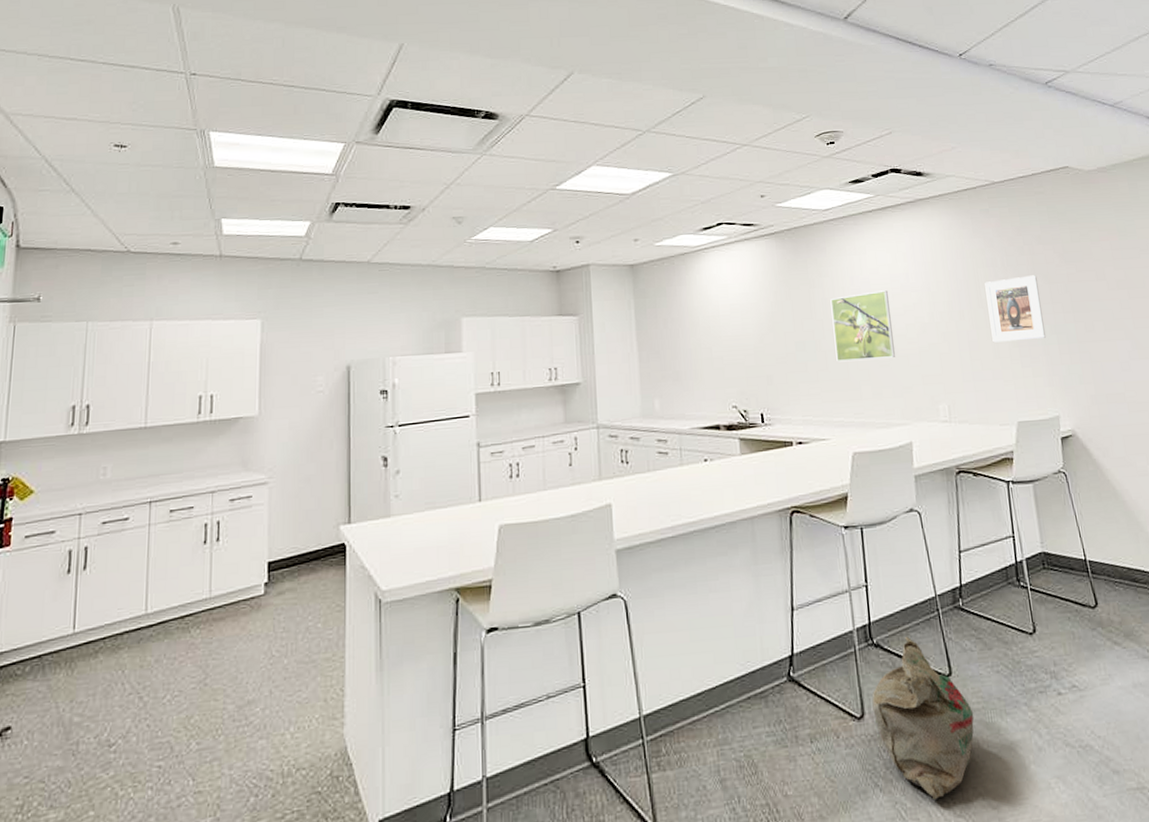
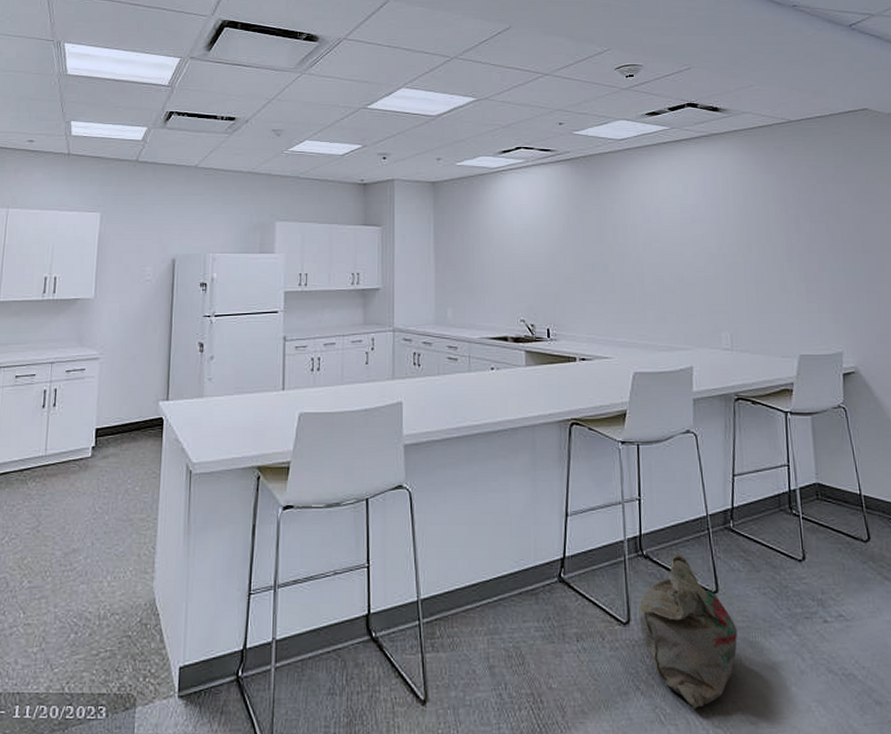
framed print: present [830,290,896,362] -> none [620,220,682,285]
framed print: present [985,275,1047,343] -> none [775,213,835,277]

